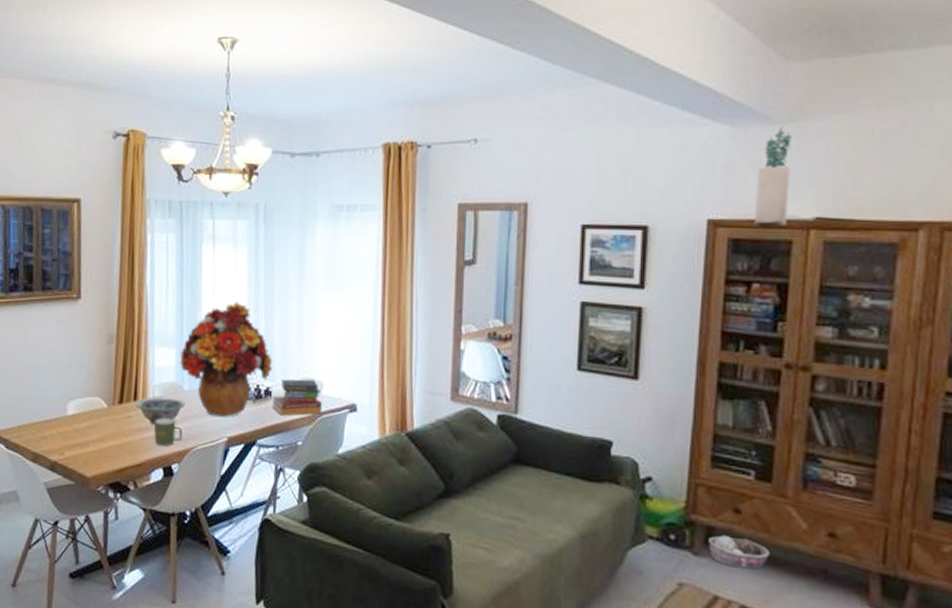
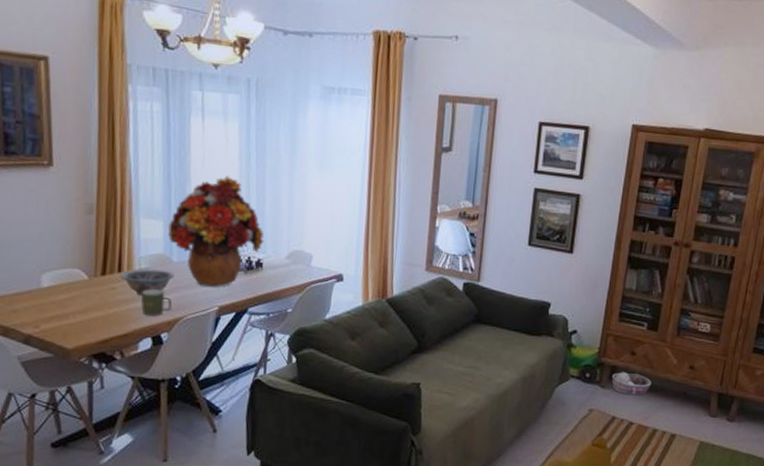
books: present [272,379,322,416] -> none [263,251,311,286]
vase: present [754,127,793,228] -> none [664,52,697,135]

